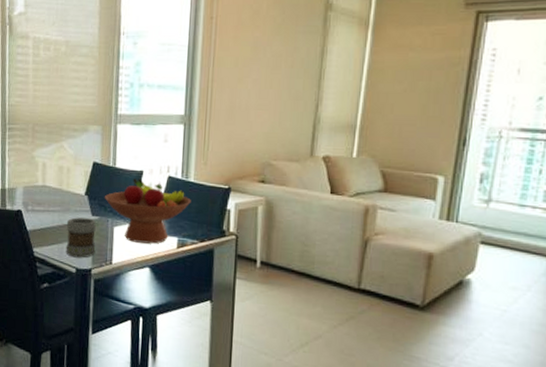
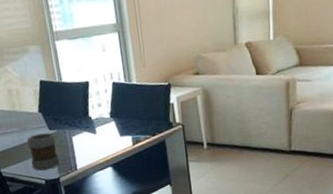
fruit bowl: present [104,178,191,244] -> none [57,89,138,147]

